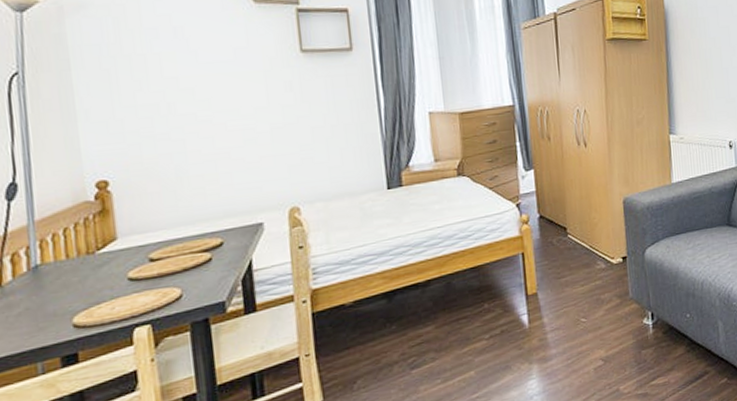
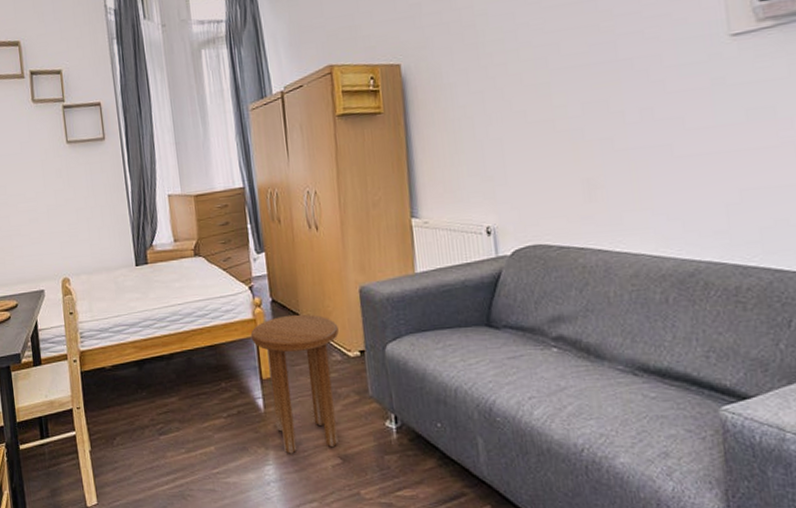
side table: none [516,227,603,365] -> present [250,314,339,454]

